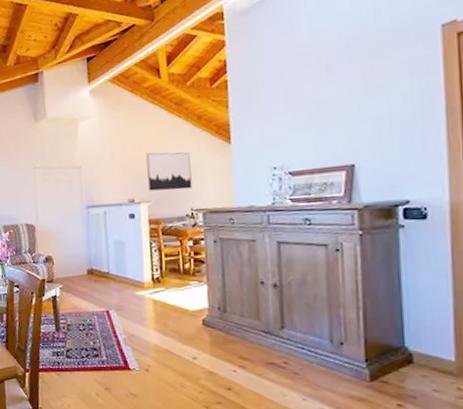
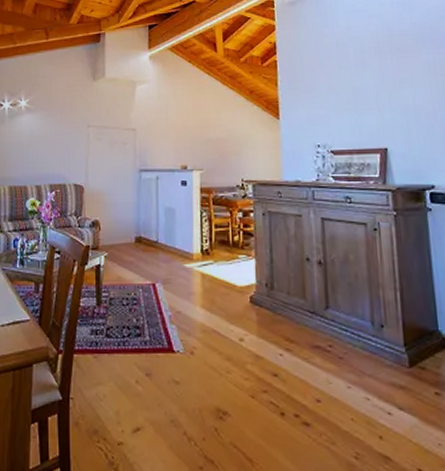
wall art: present [146,152,192,191] -> none [200,122,243,160]

